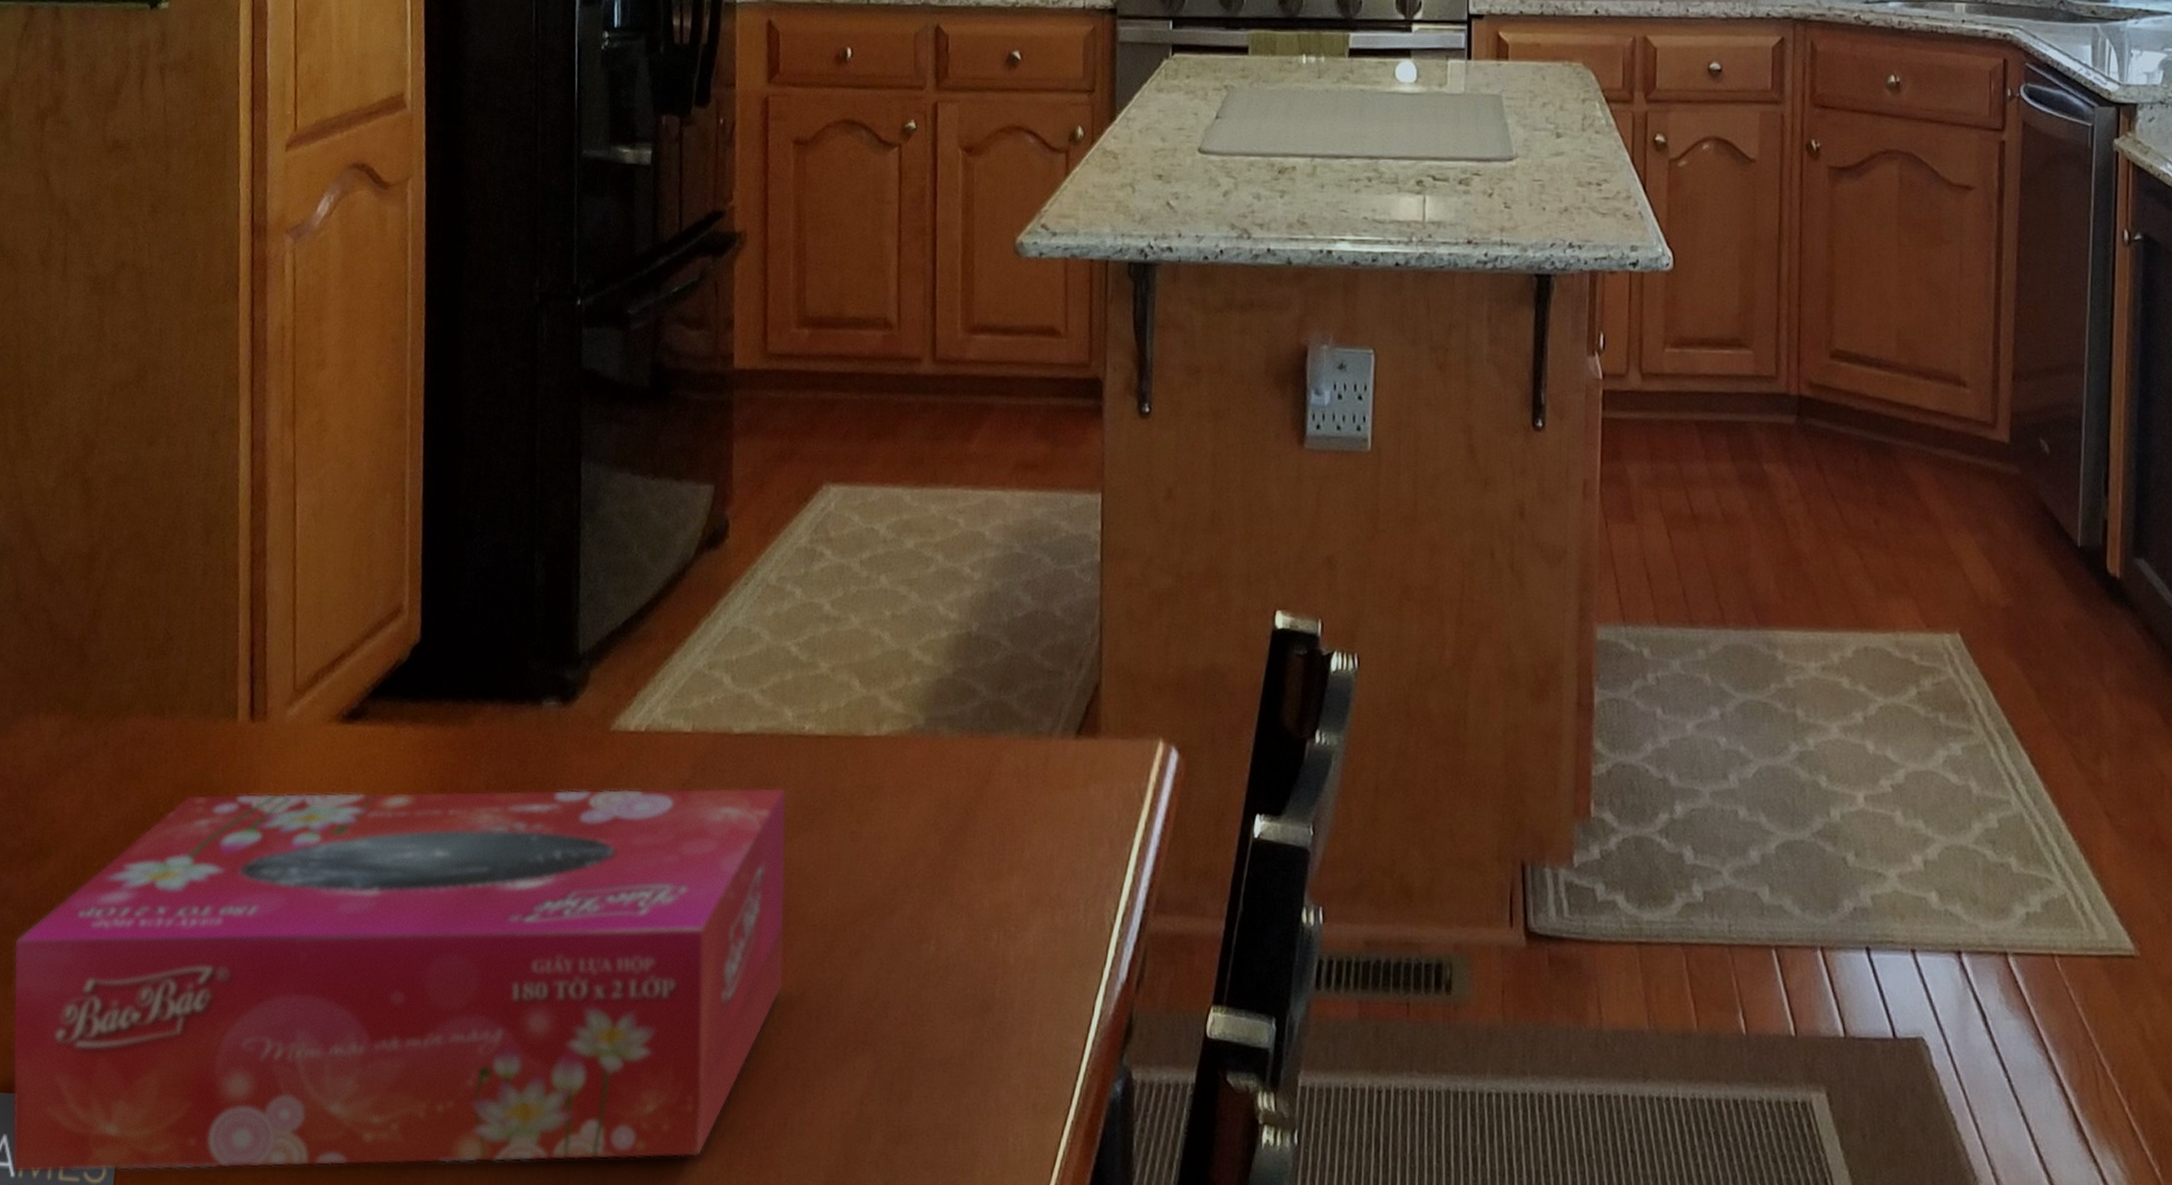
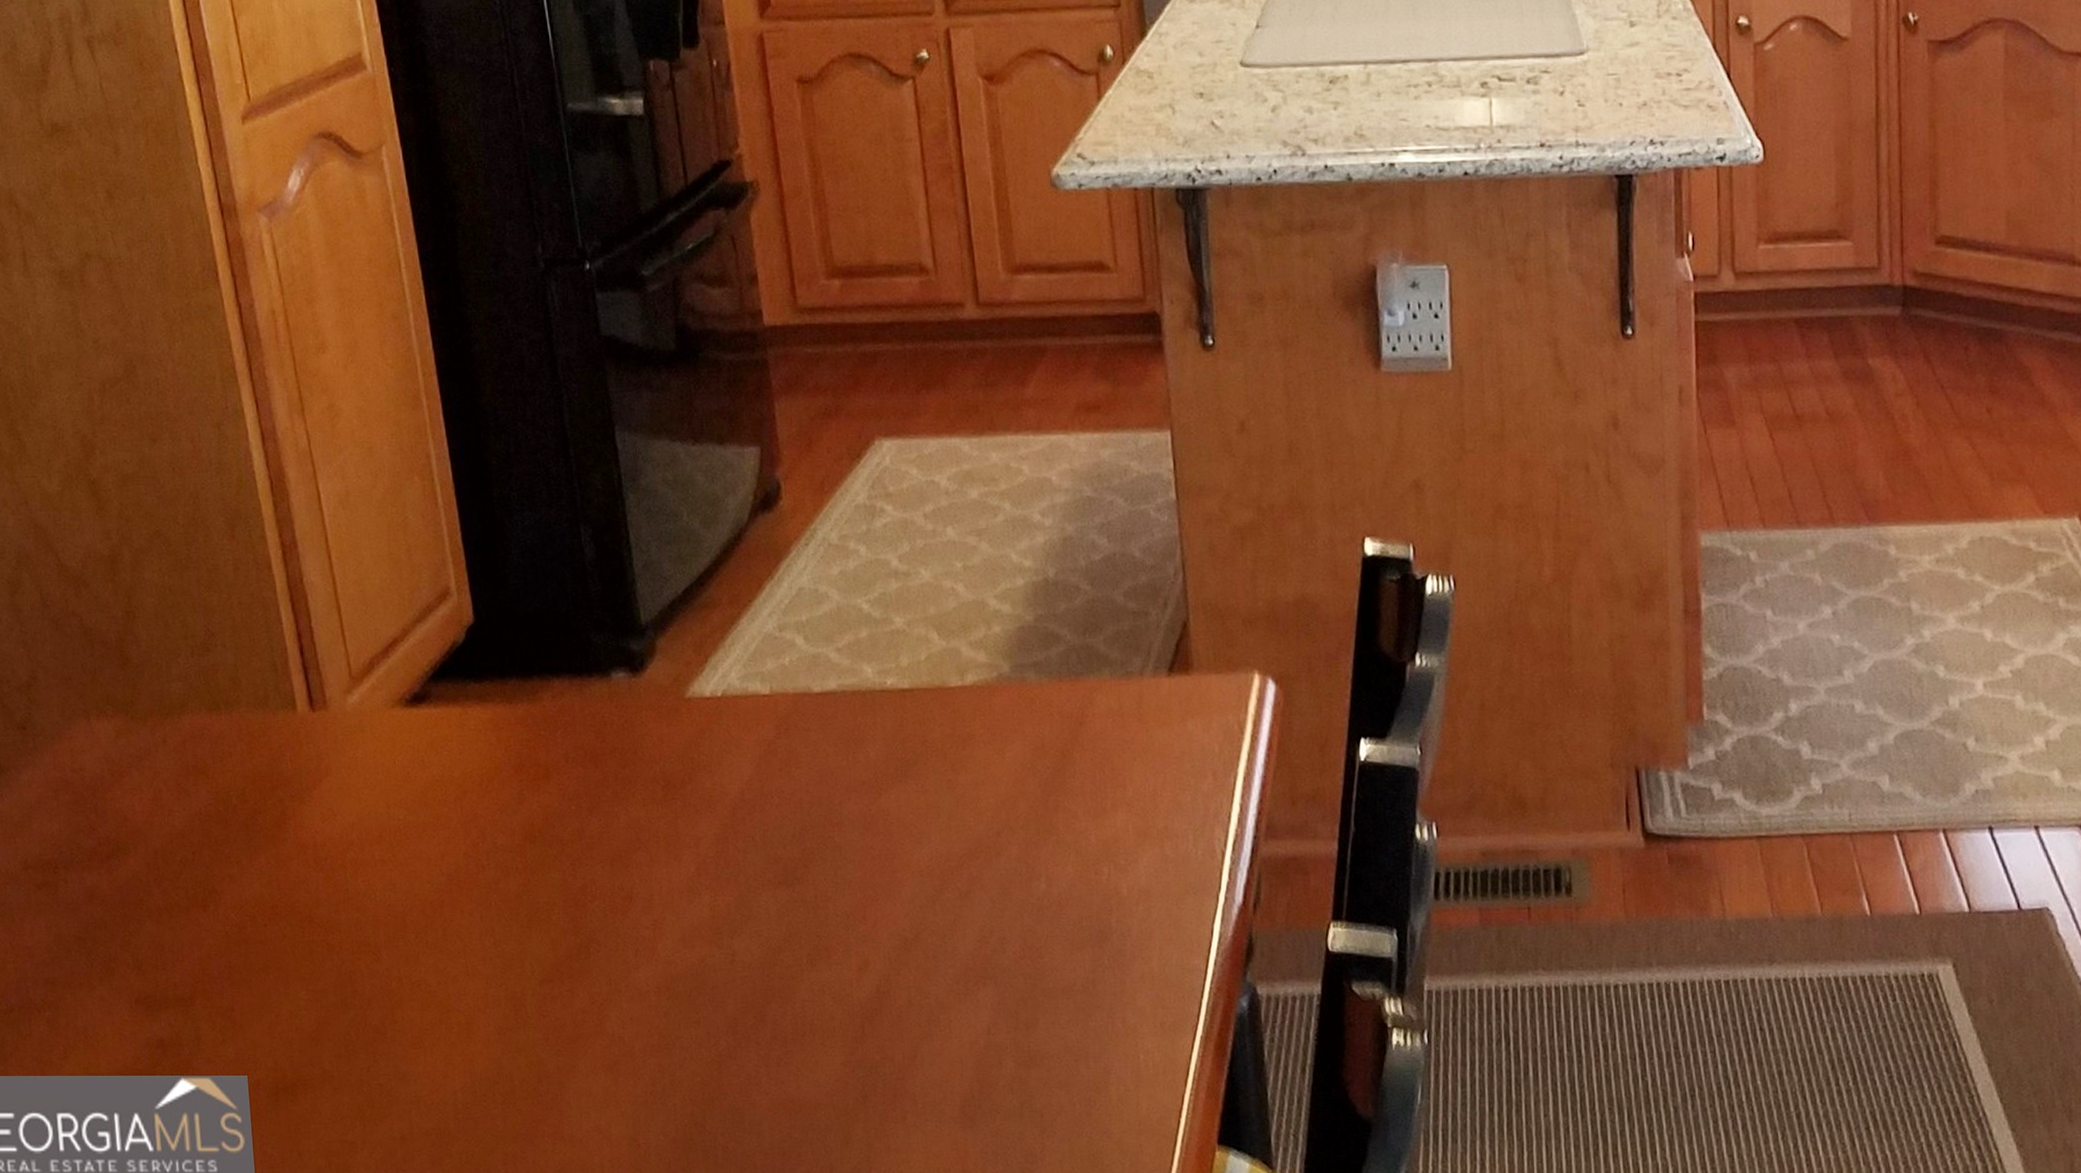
tissue box: present [11,787,787,1173] -> none [110,742,897,1147]

